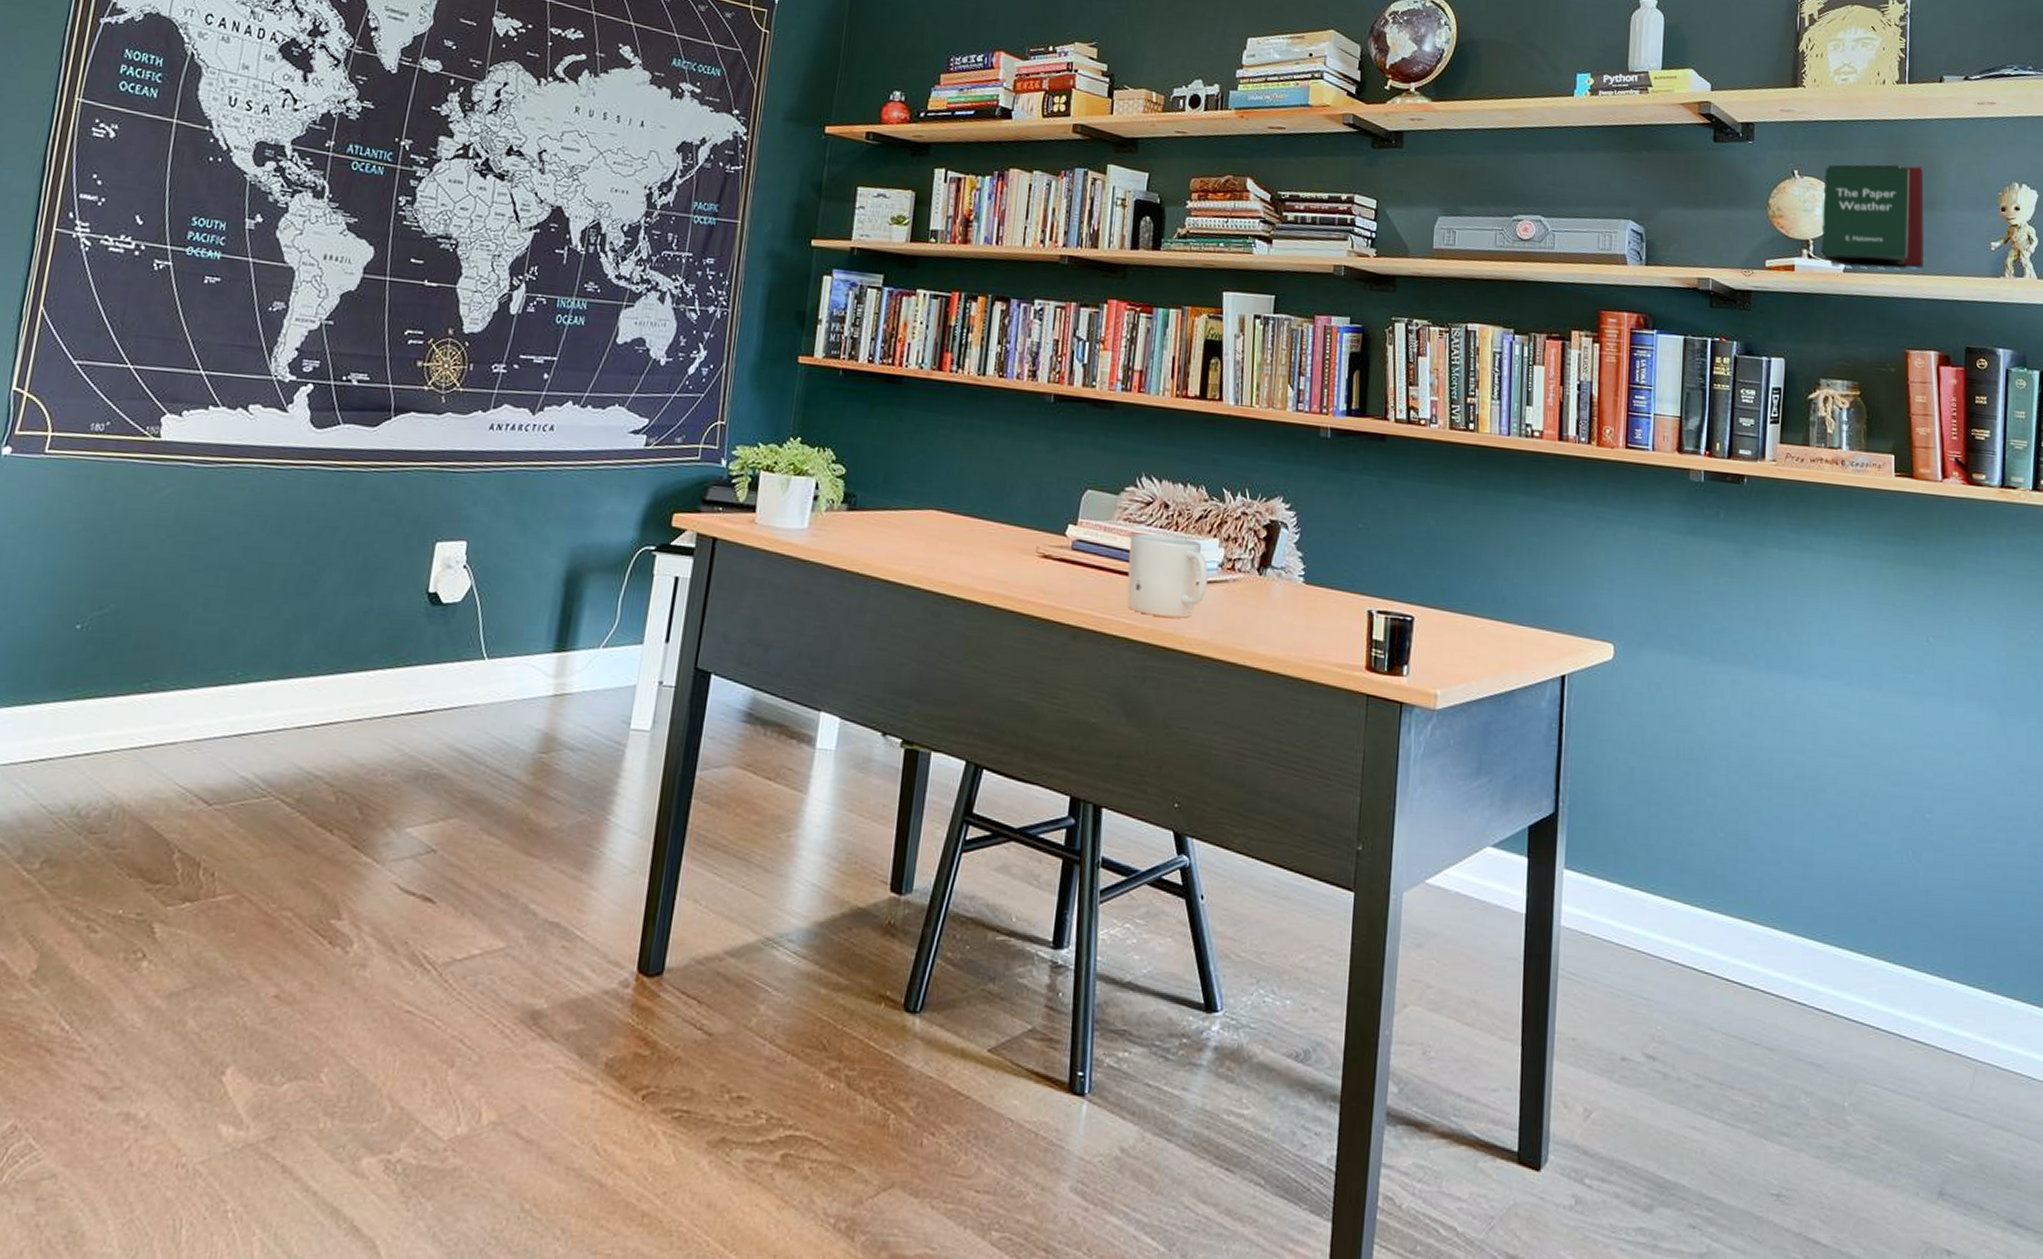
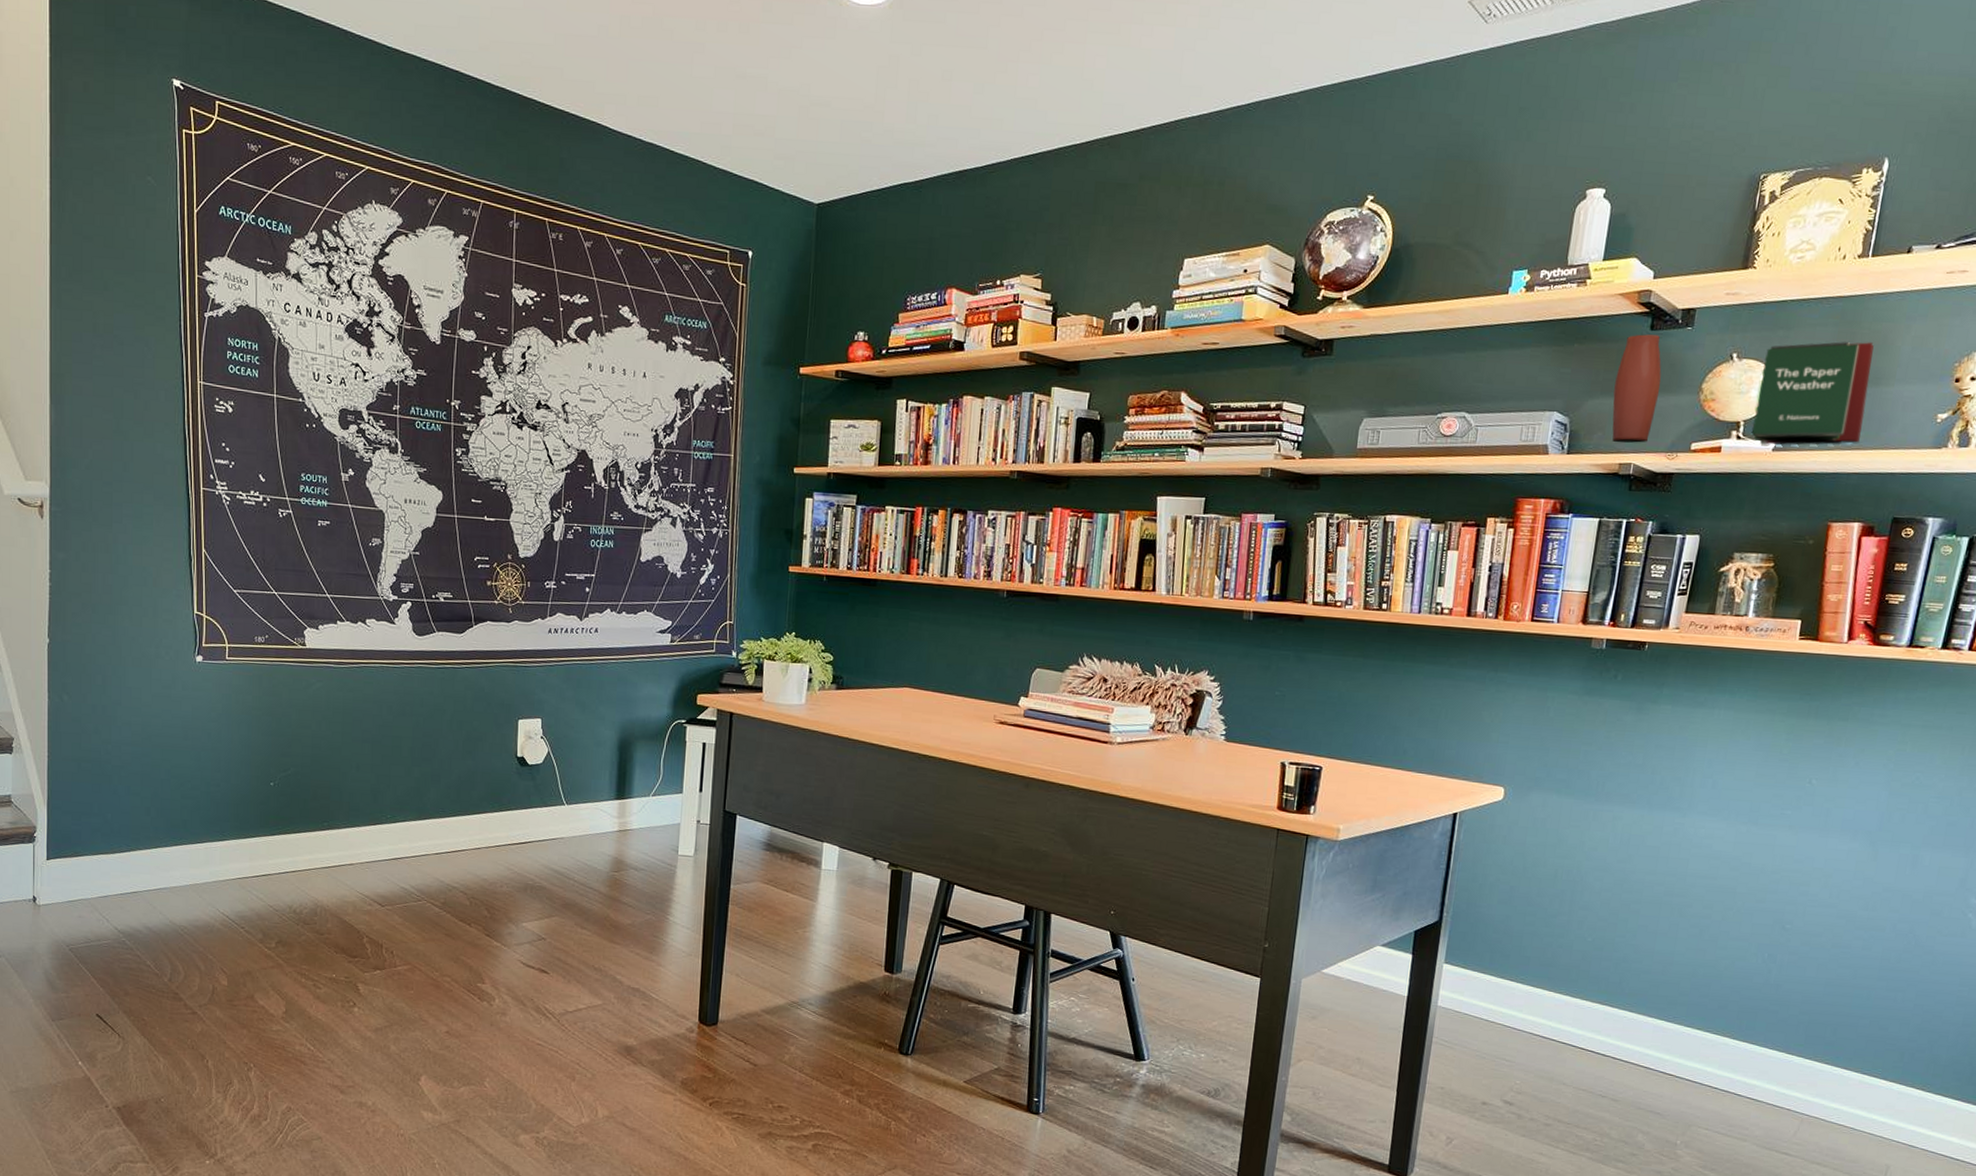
mug: present [1127,533,1209,618] -> none [1071,702,1142,770]
vase: none [1685,145,1730,258] -> present [1612,334,1662,444]

